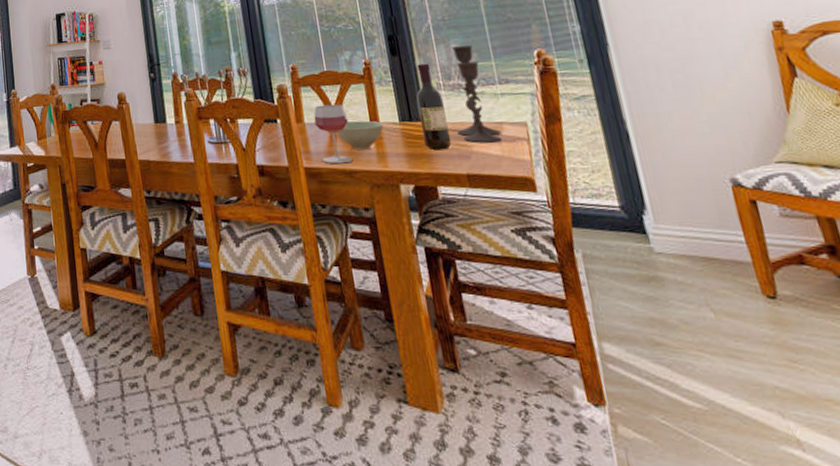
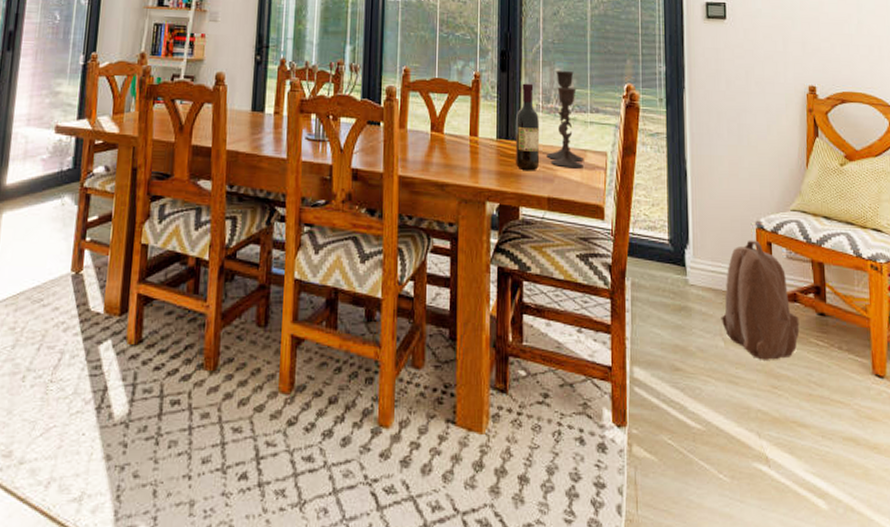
wineglass: present [314,104,353,164] -> none [417,112,450,176]
bowl: present [336,120,384,151] -> none [436,133,482,163]
backpack: none [701,199,816,331] -> present [721,240,800,360]

